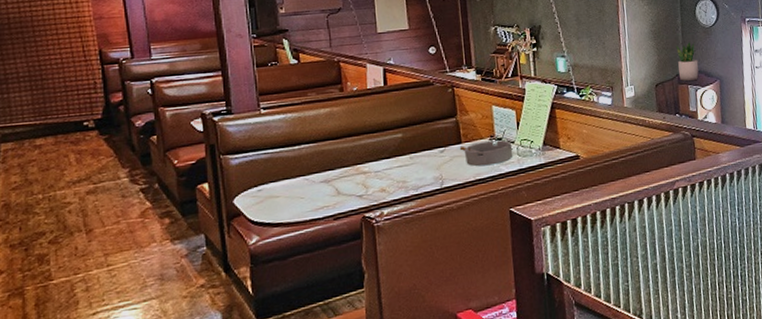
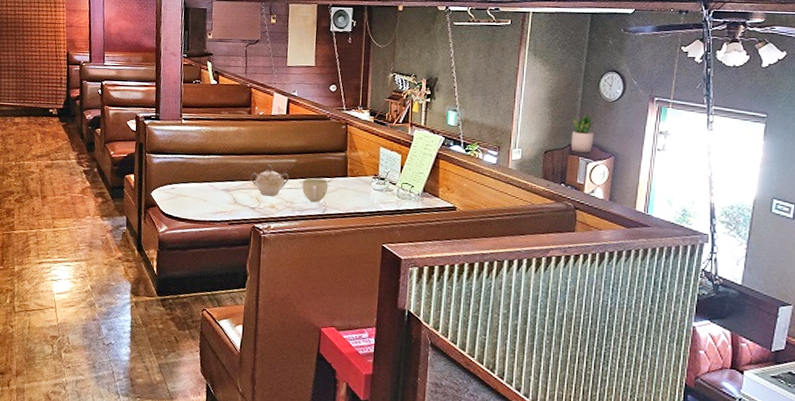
sugar bowl: none [351,144,397,180] -> present [249,165,289,196]
cup: none [412,150,443,178] -> present [302,178,329,203]
ashtray: present [459,140,513,167] -> none [344,179,394,202]

